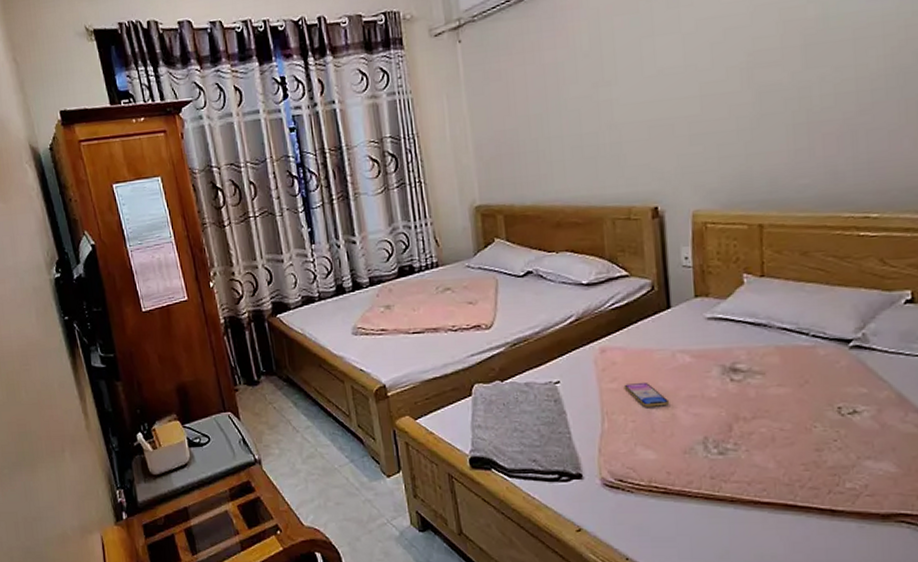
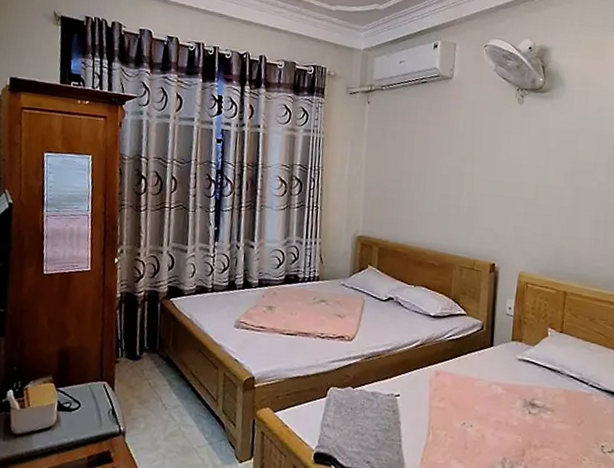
smartphone: present [623,382,670,407] -> none [449,404,482,428]

